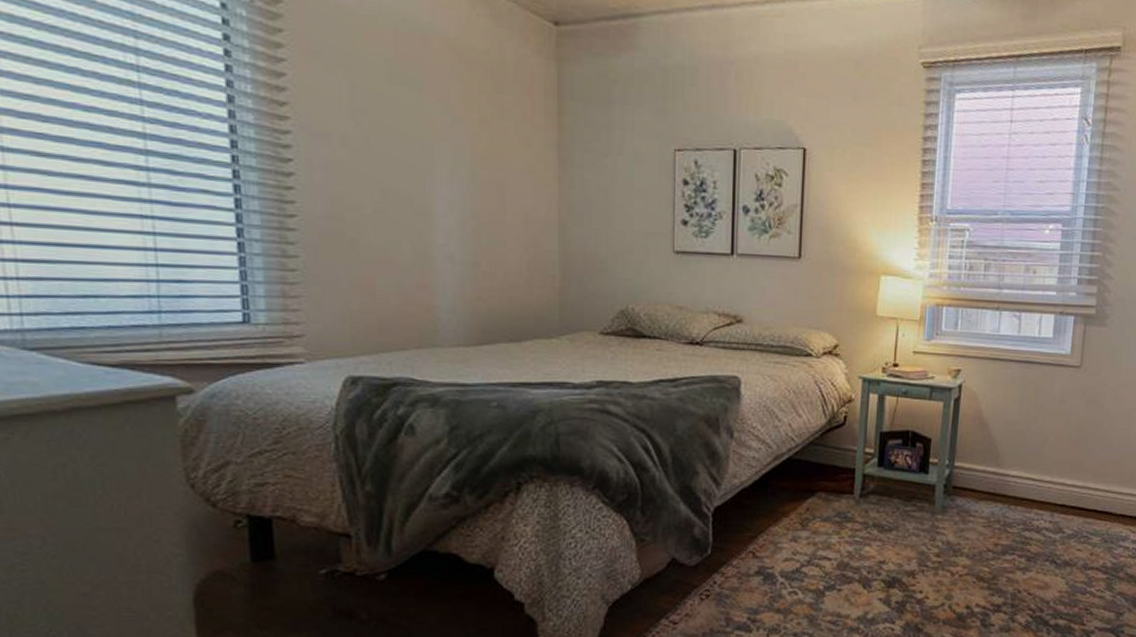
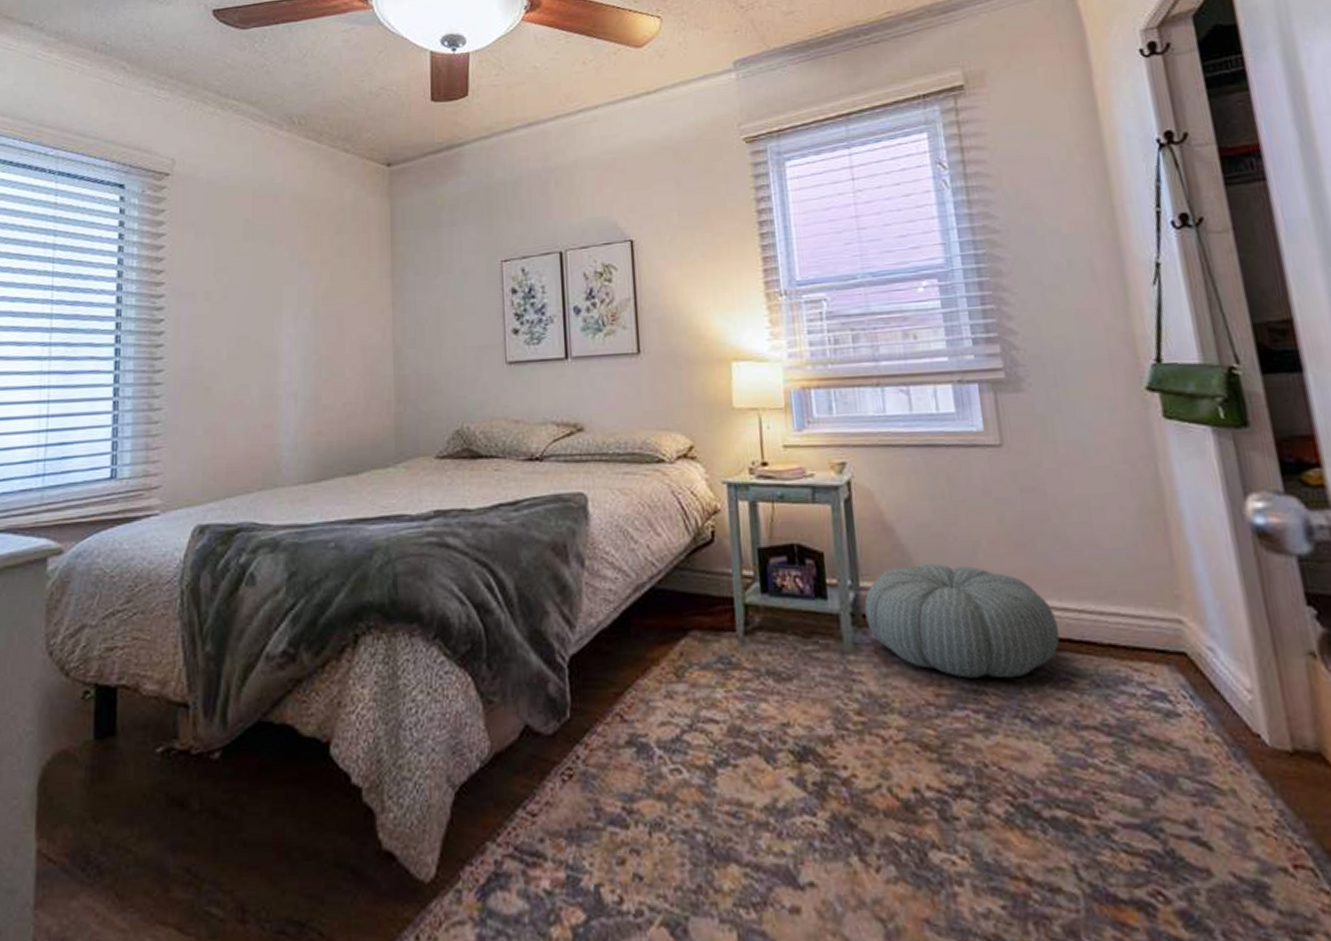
pouf: none [955,452,1090,535] -> present [864,564,1060,679]

